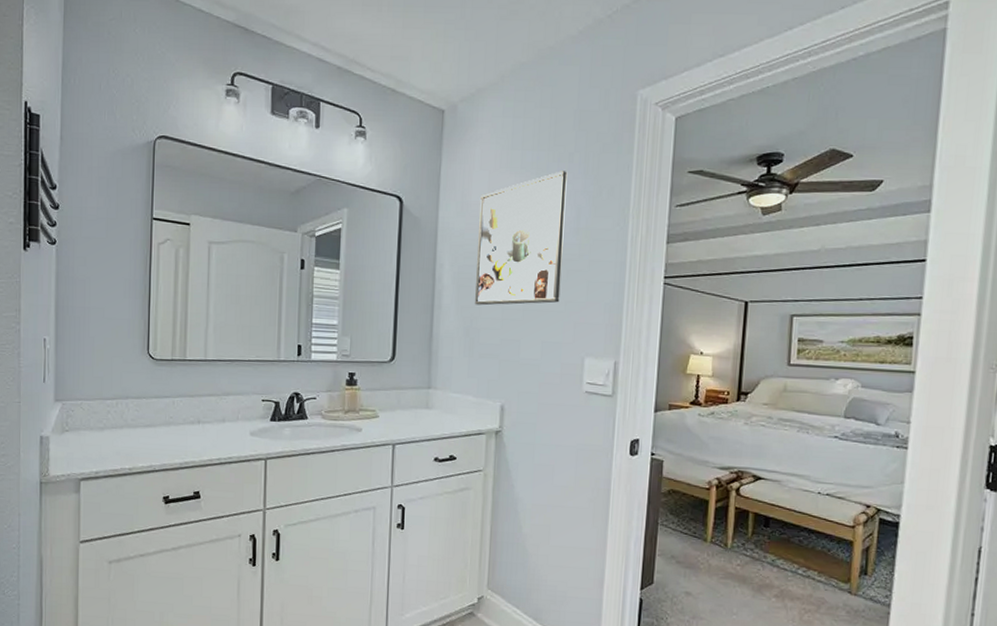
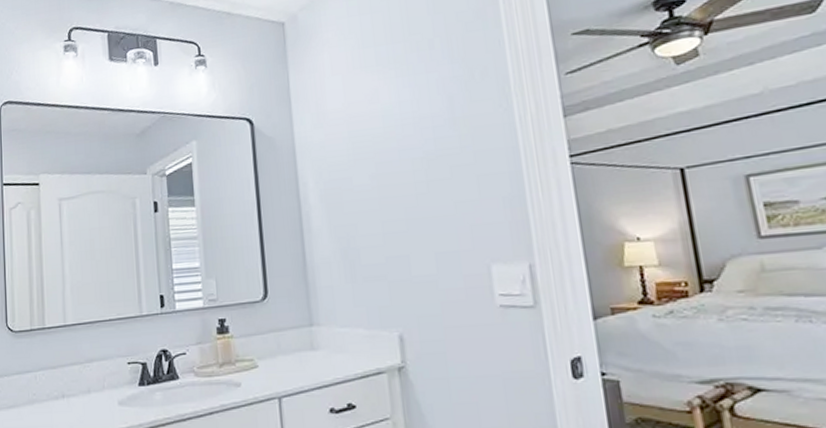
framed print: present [475,171,568,306] -> none [337,59,448,222]

